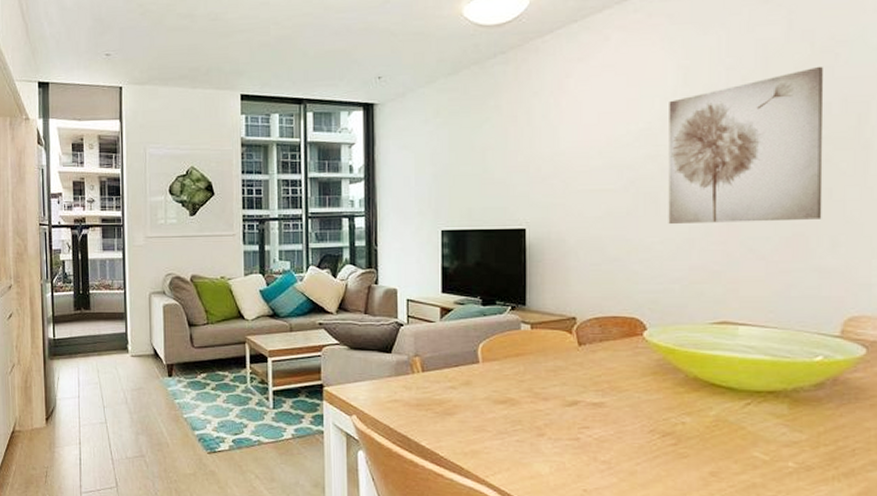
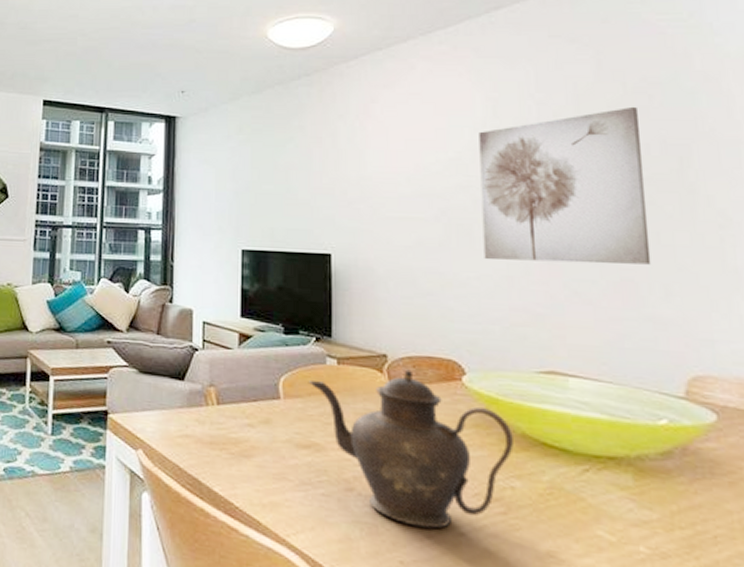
teapot: none [504,329,686,462] -> present [308,369,514,529]

